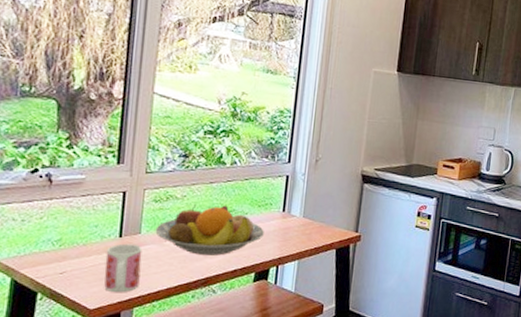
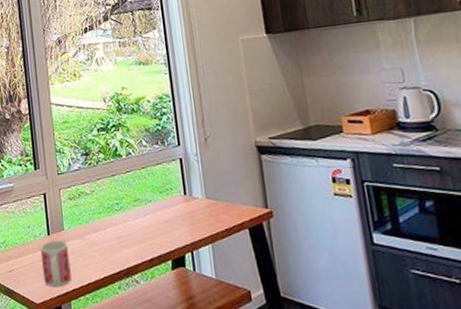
fruit bowl: present [155,204,264,256] -> none [75,195,172,246]

